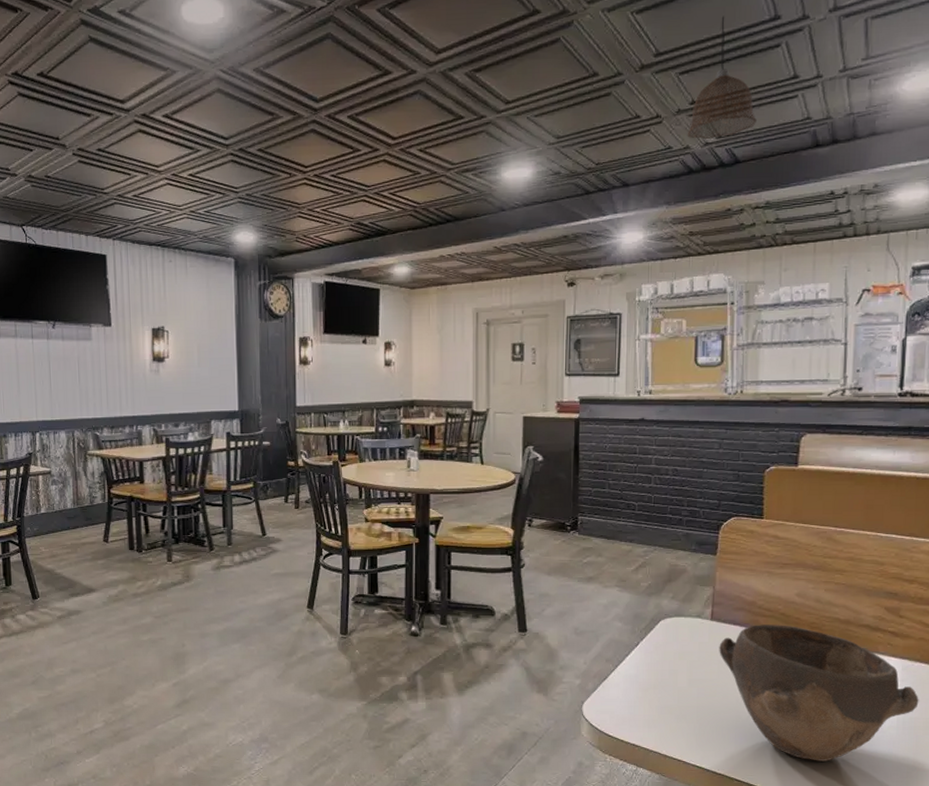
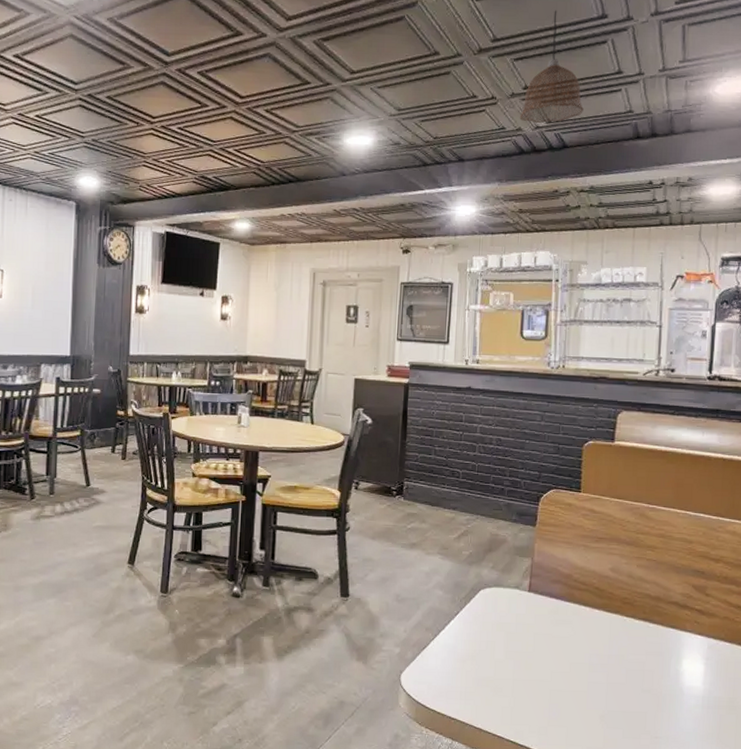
bowl: present [719,625,919,761] -> none [535,598,723,739]

